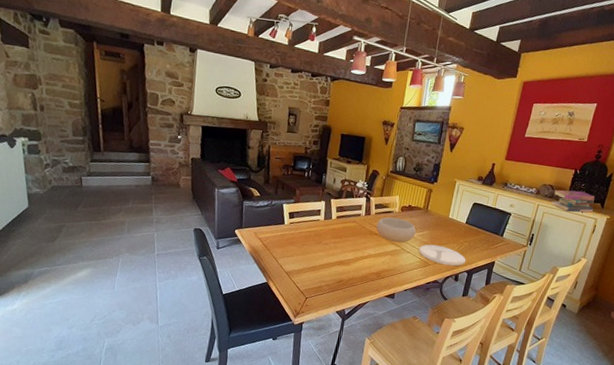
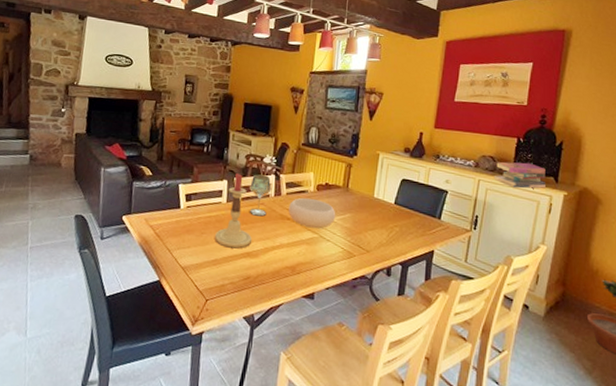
candlestick: none [314,195,345,258] -> present [215,172,252,249]
wine glass: none [344,196,363,232] -> present [250,174,272,217]
plate: present [418,244,466,267] -> none [340,230,399,258]

